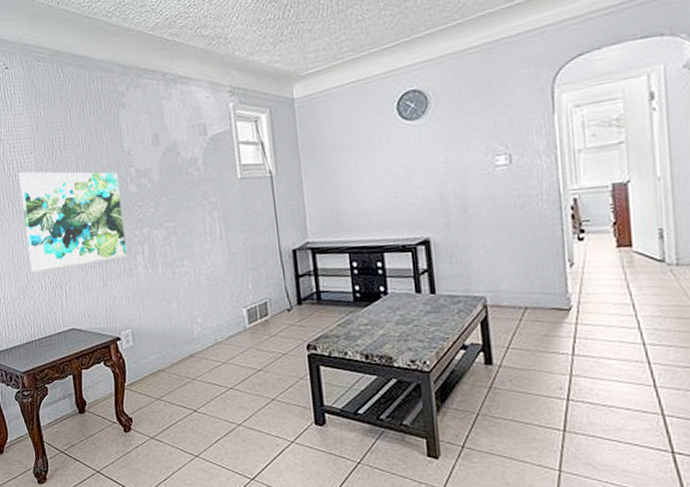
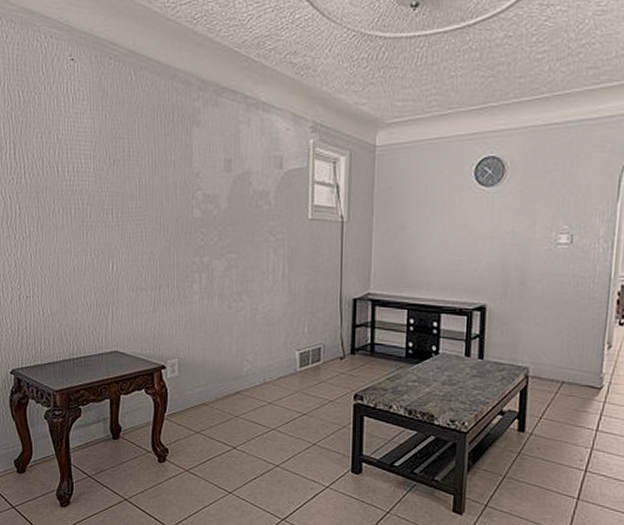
wall art: present [18,171,128,272] -> none [73,177,184,287]

